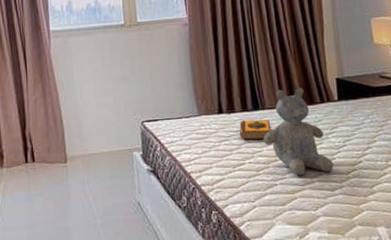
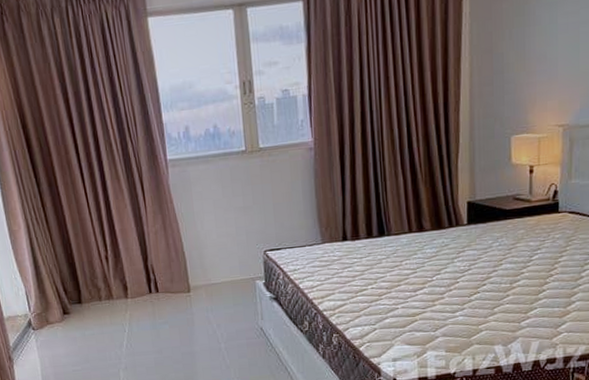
hardback book: present [239,119,272,140] -> none [363,246,396,266]
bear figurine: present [263,88,334,176] -> none [387,212,457,300]

